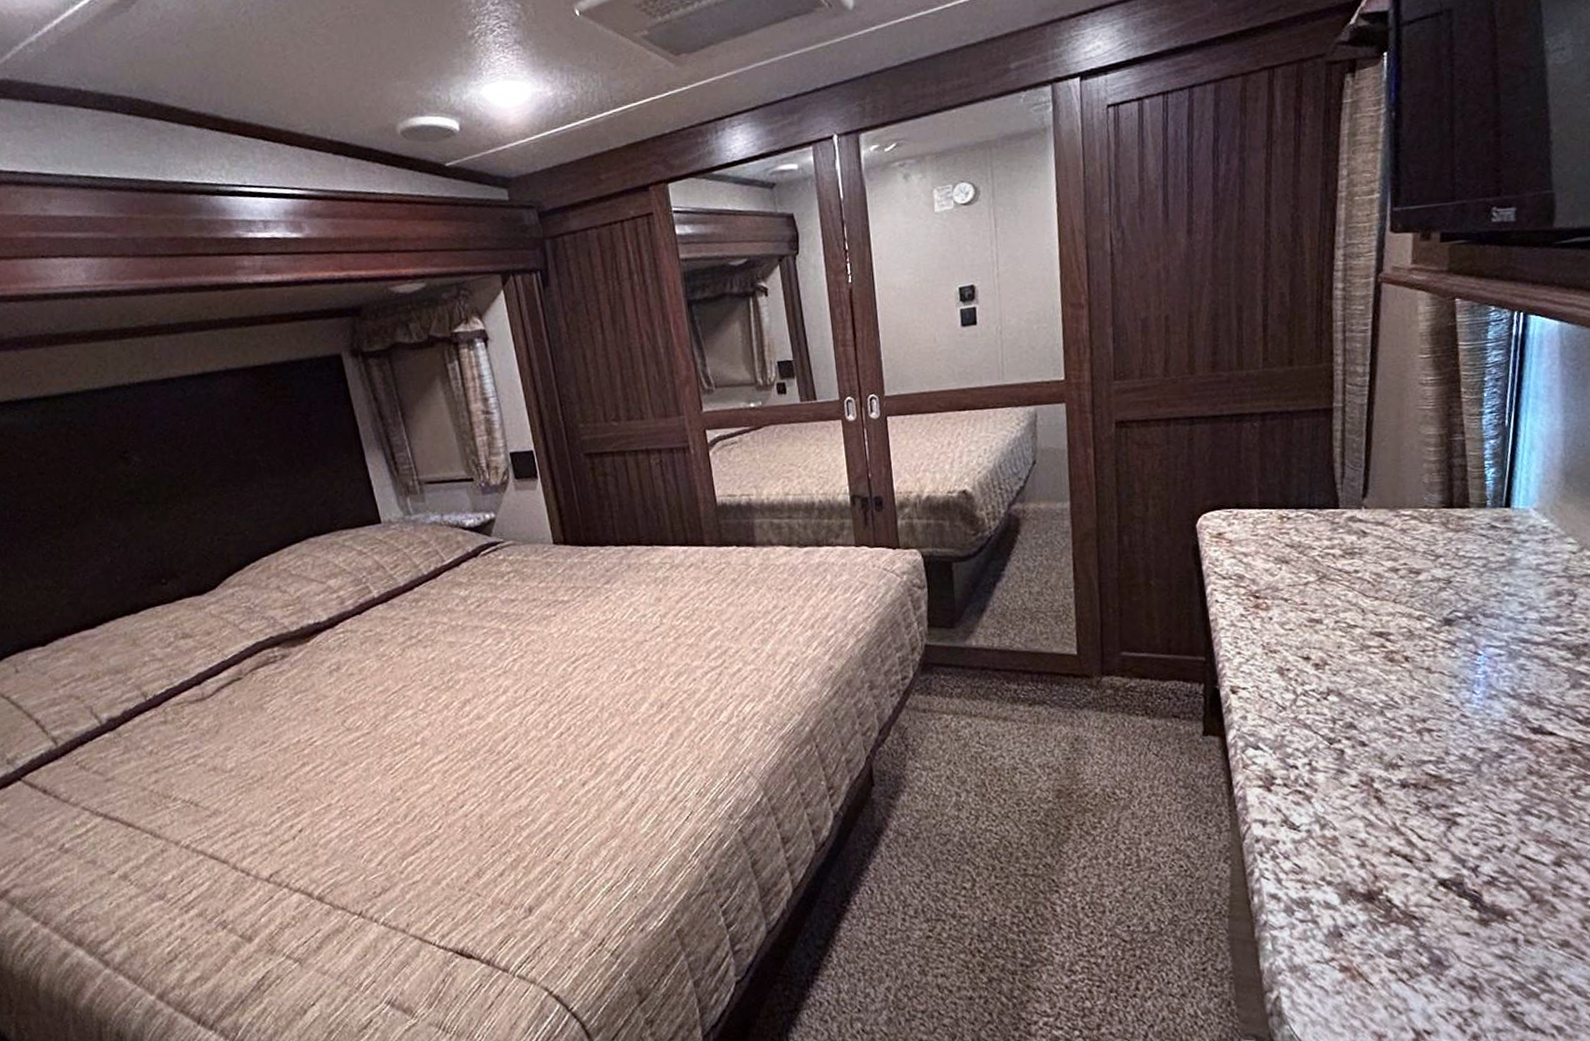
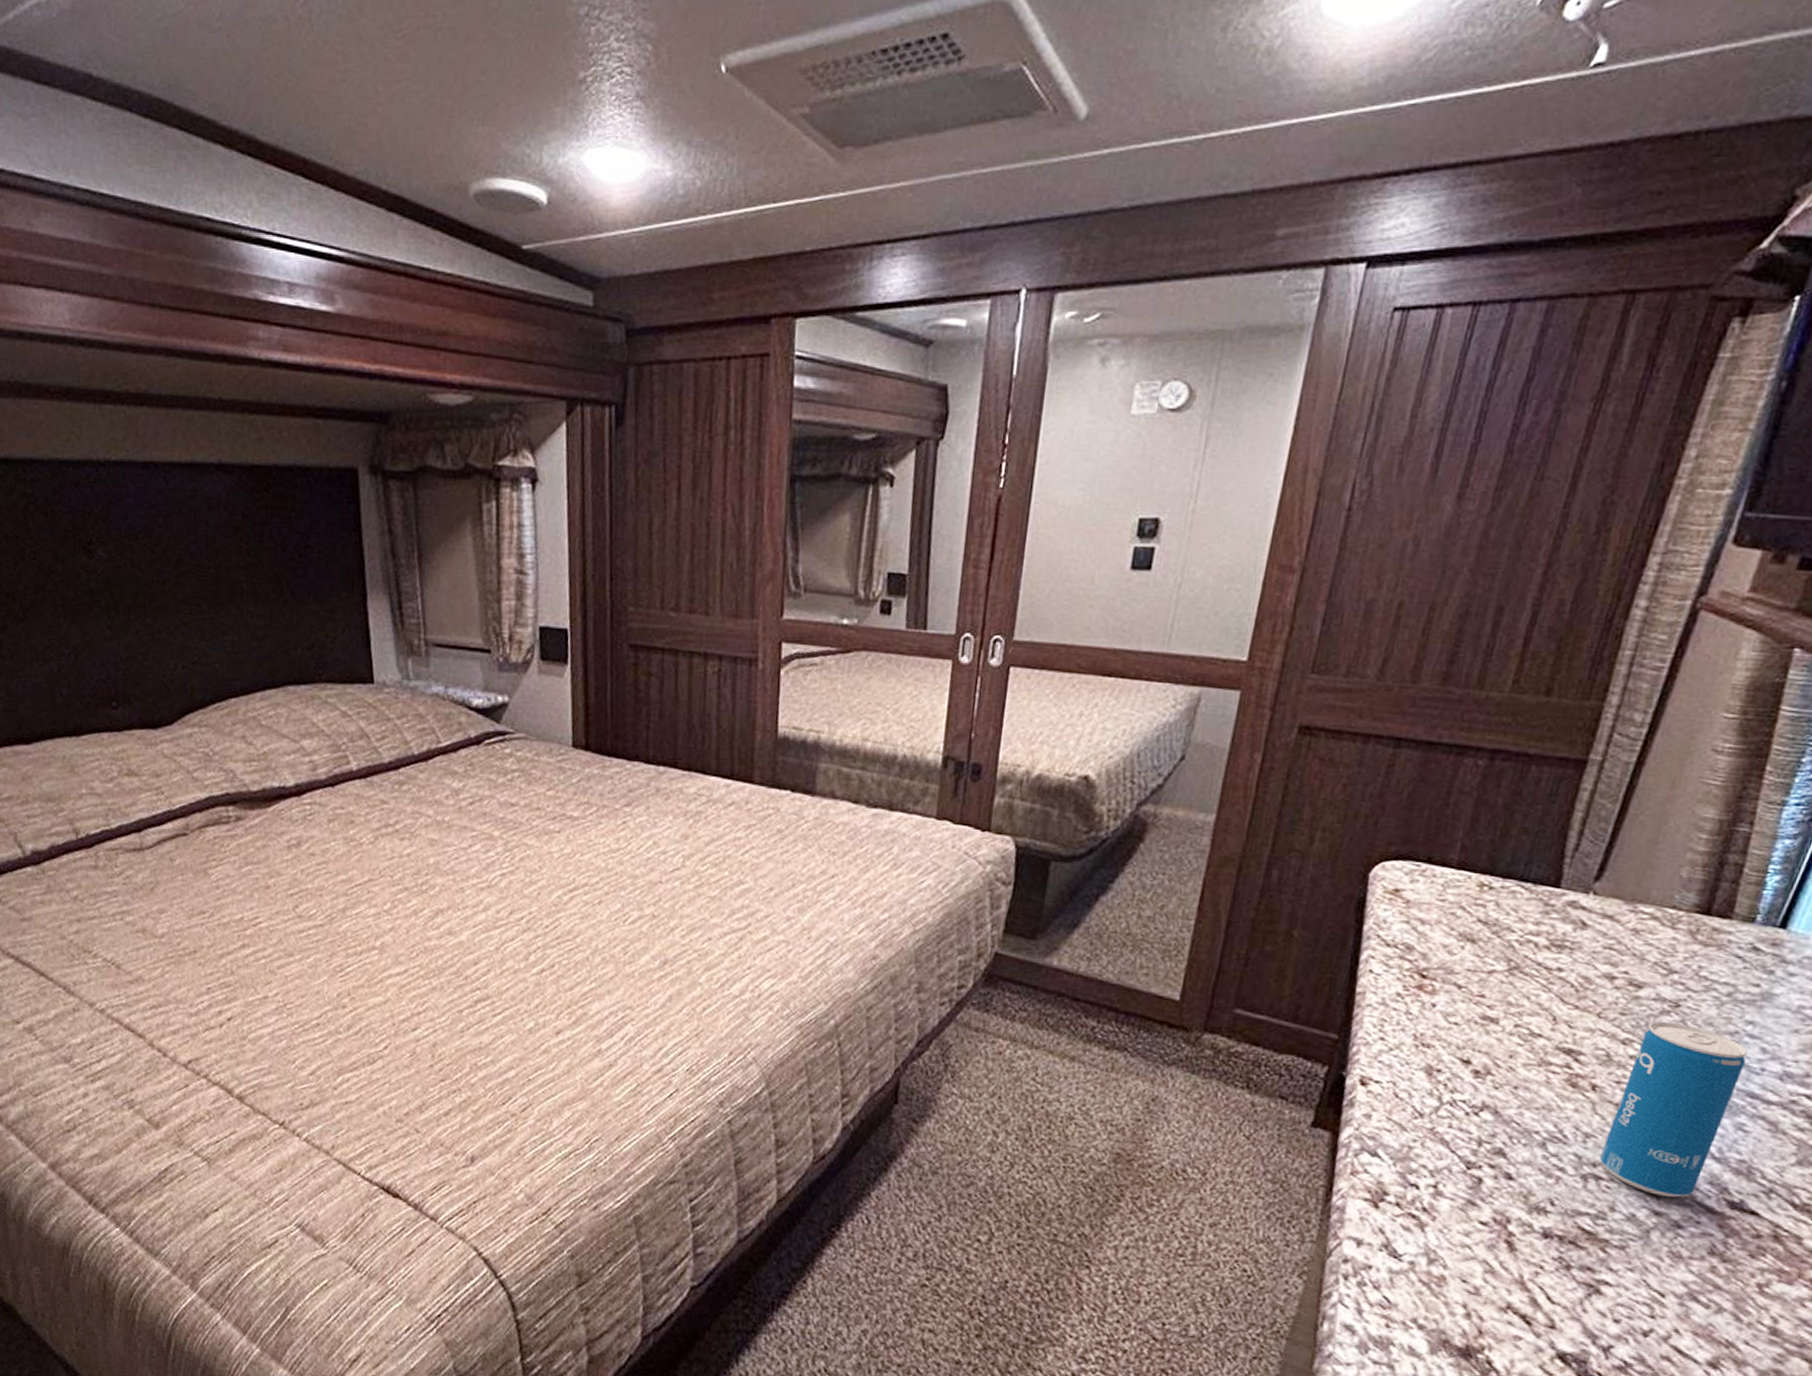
beverage can: none [1426,595,1511,735] -> present [1599,1021,1748,1198]

